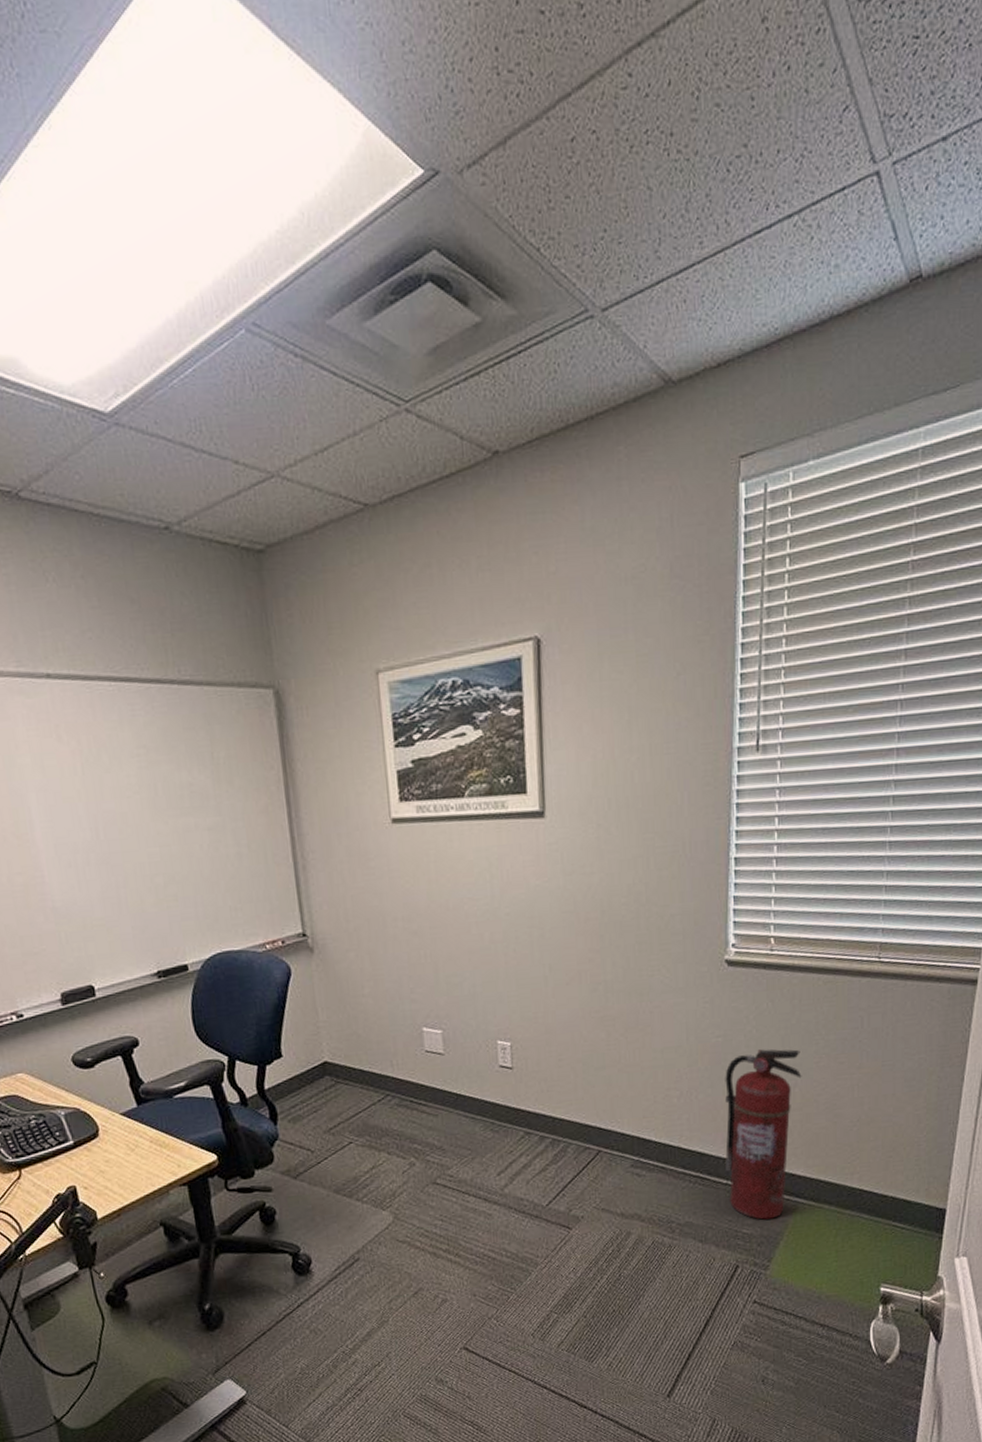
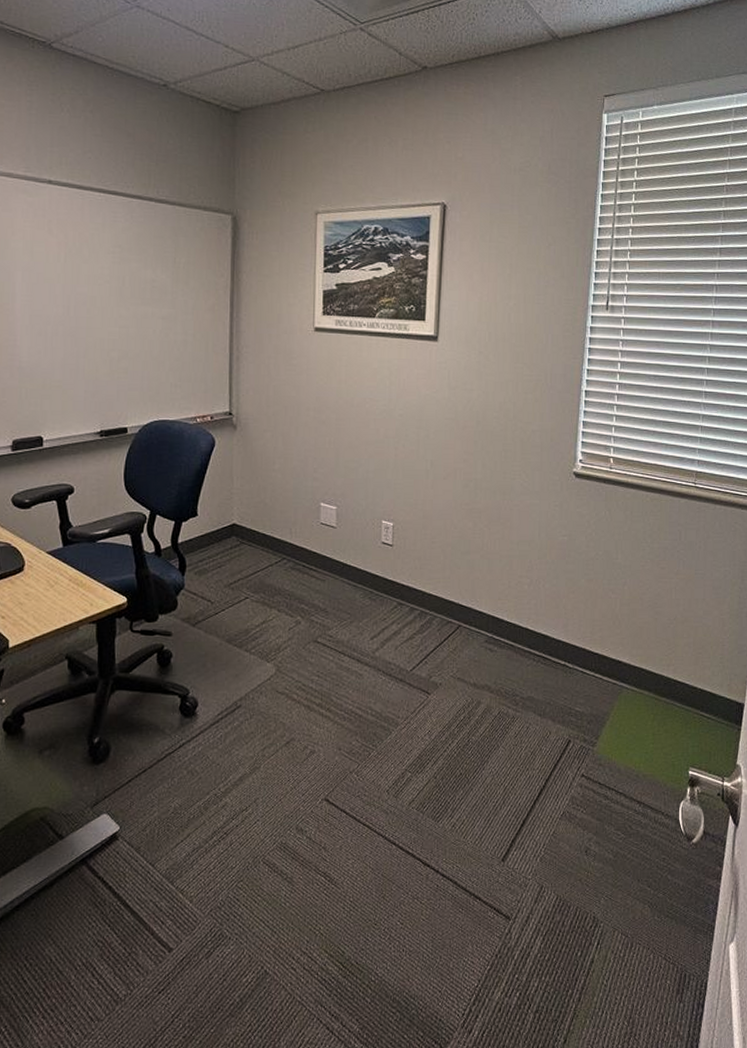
fire extinguisher: present [725,1049,802,1220] -> none [564,550,631,700]

